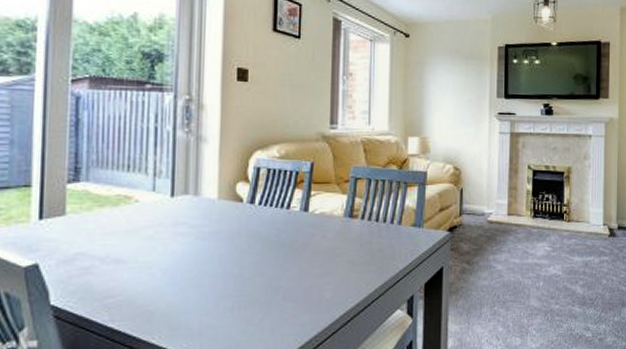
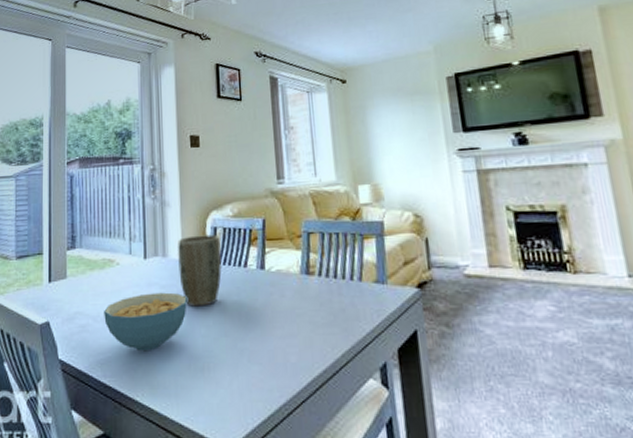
cereal bowl: none [115,232,220,294] -> present [104,292,187,352]
plant pot: none [212,175,263,247] -> present [178,234,222,307]

